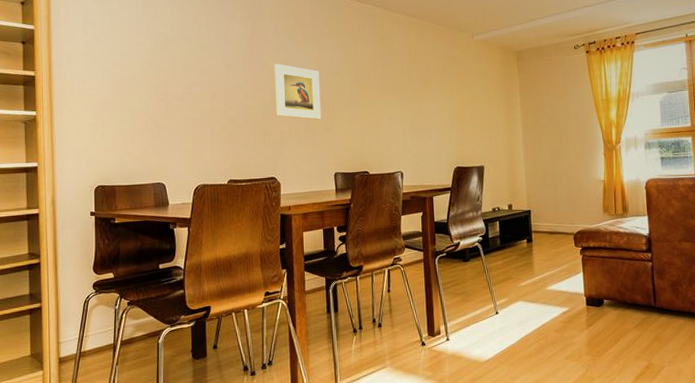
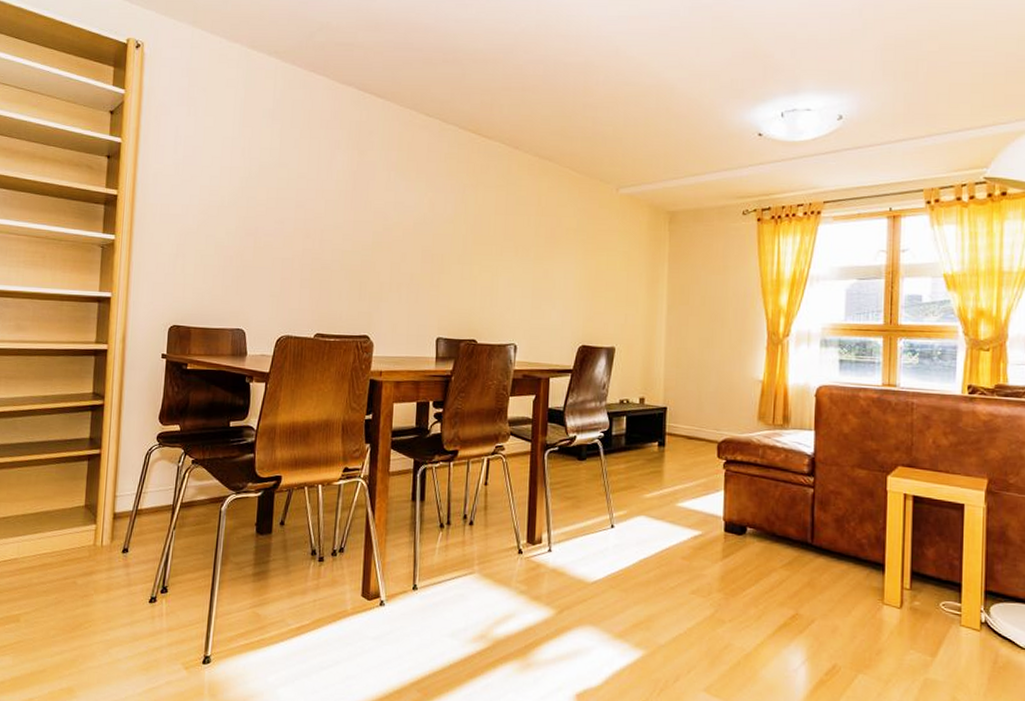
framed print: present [274,64,322,120] -> none [376,204,431,274]

